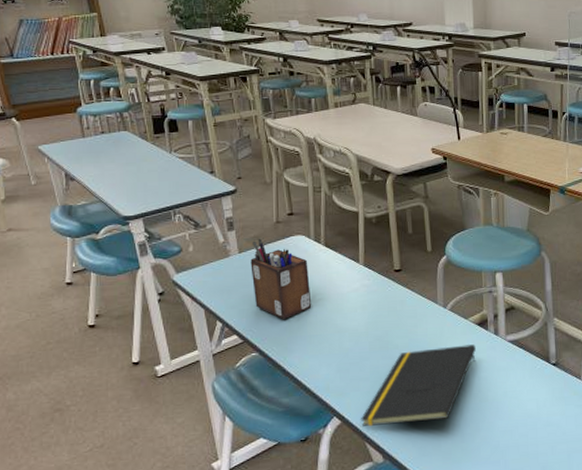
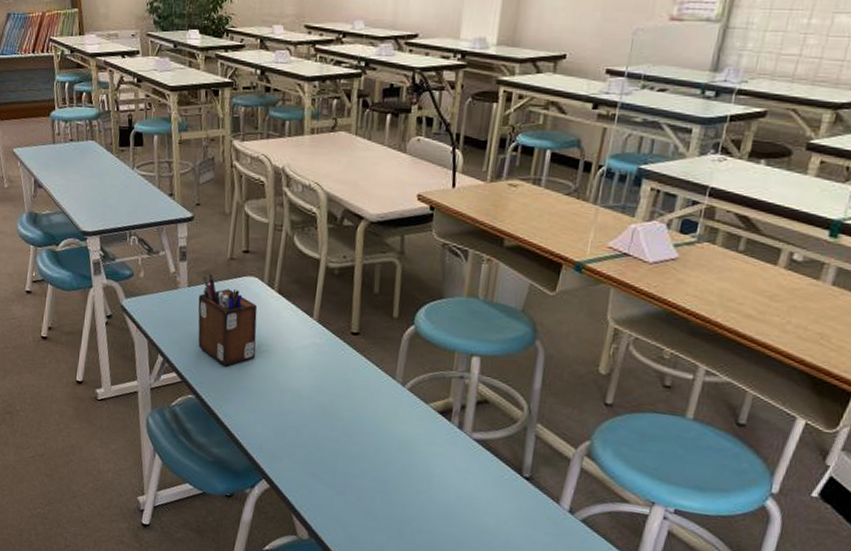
notepad: present [361,344,476,427] -> none [291,426,433,510]

